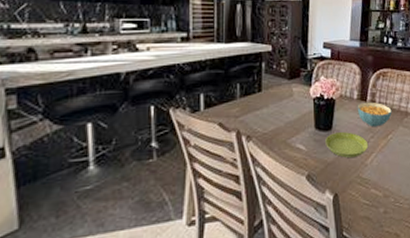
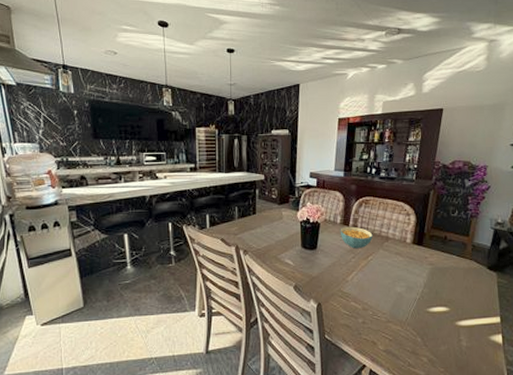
saucer: present [325,132,369,158] -> none [311,252,350,275]

